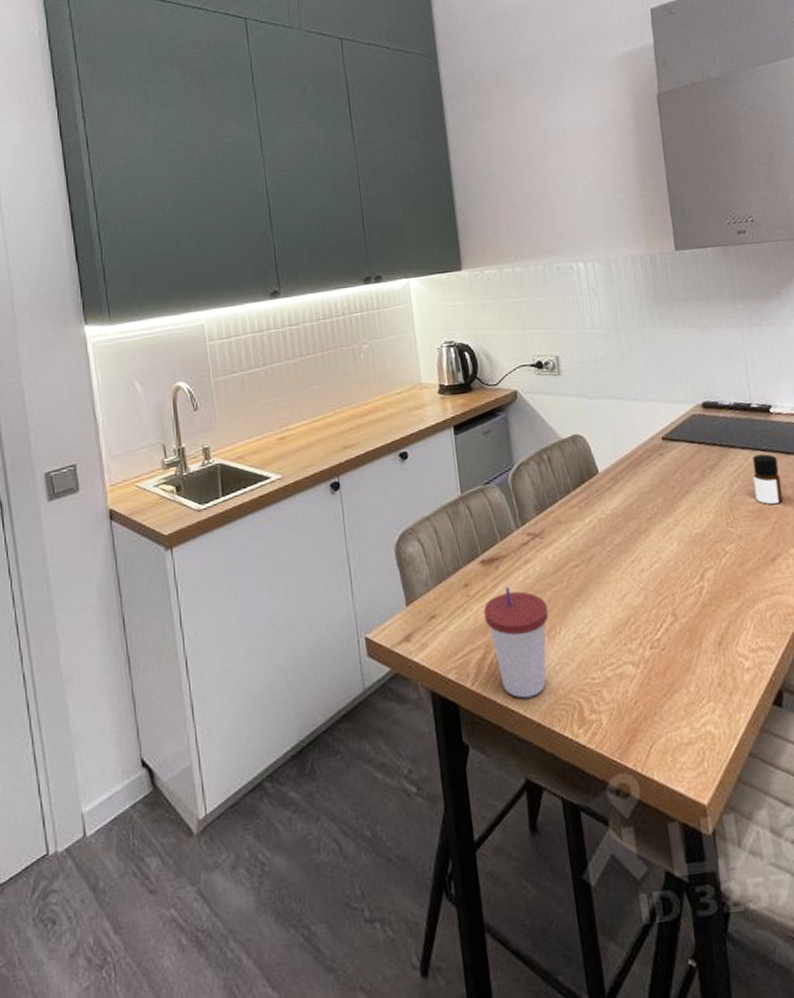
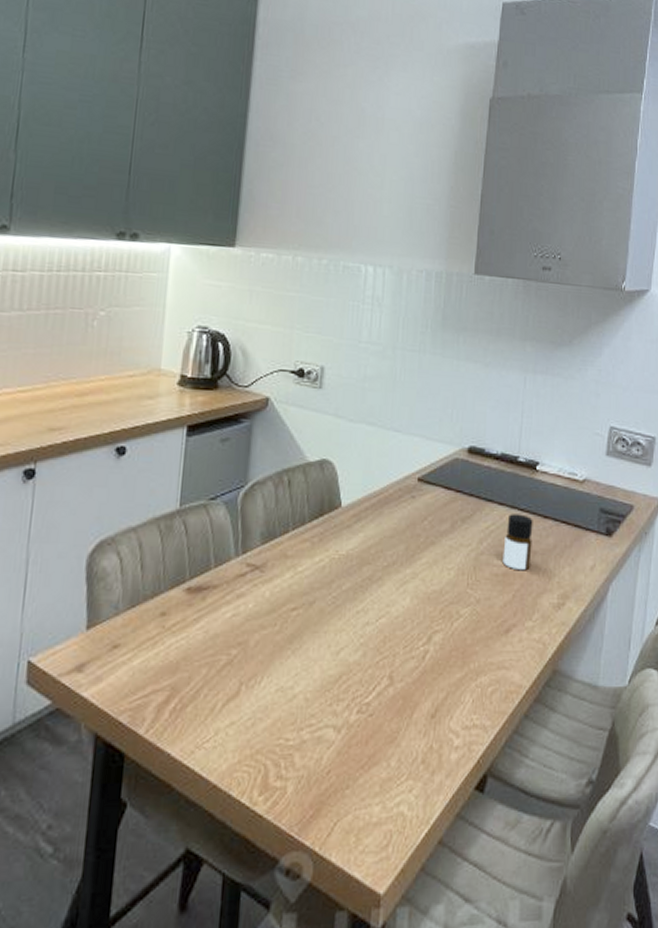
cup: present [483,587,549,699] -> none [176,622,253,754]

